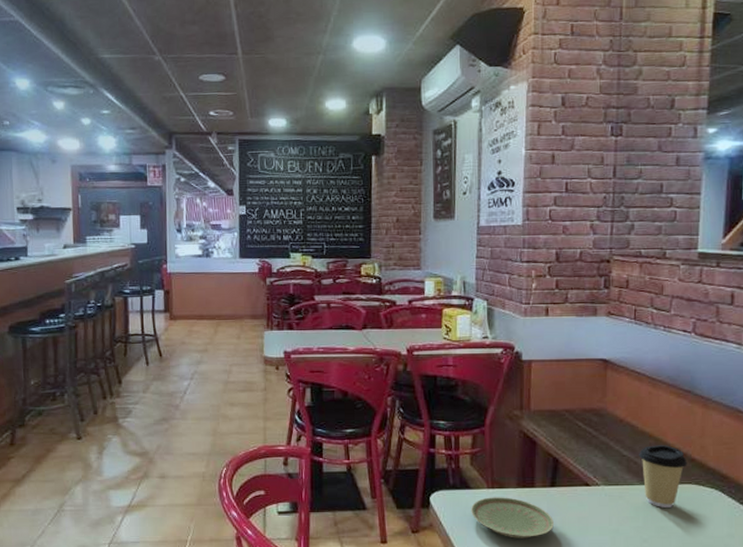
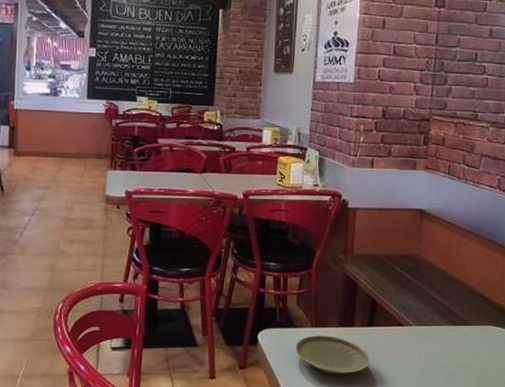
coffee cup: present [639,445,688,507] -> none [447,289,489,347]

